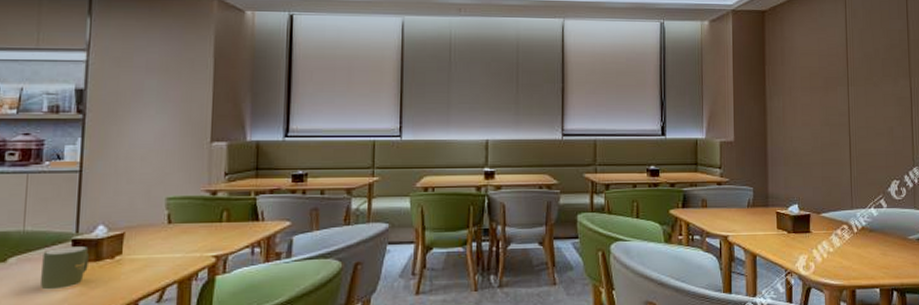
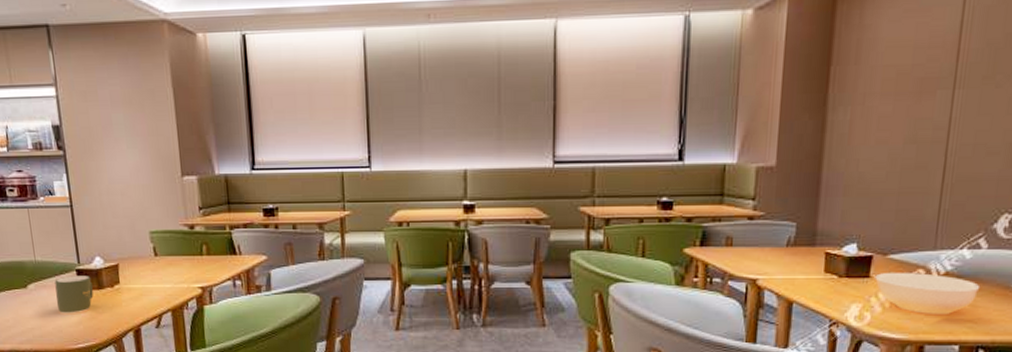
bowl: none [814,227,887,264] -> present [874,272,981,316]

